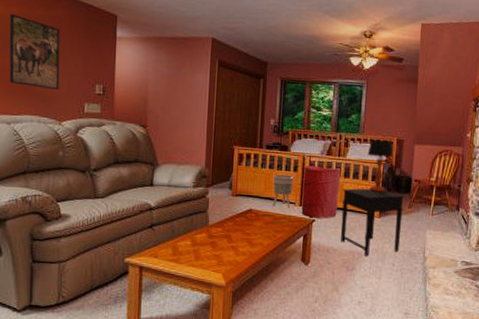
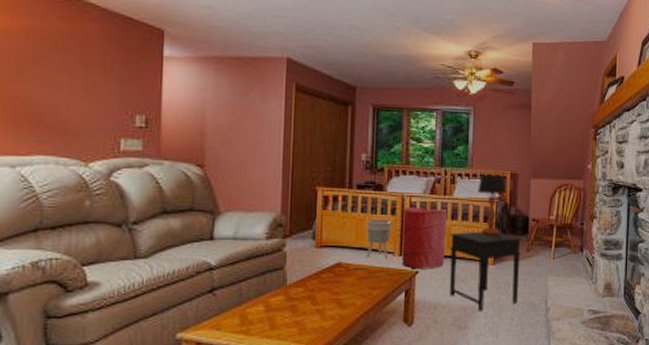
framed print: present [9,13,60,91] -> none [14,26,87,123]

